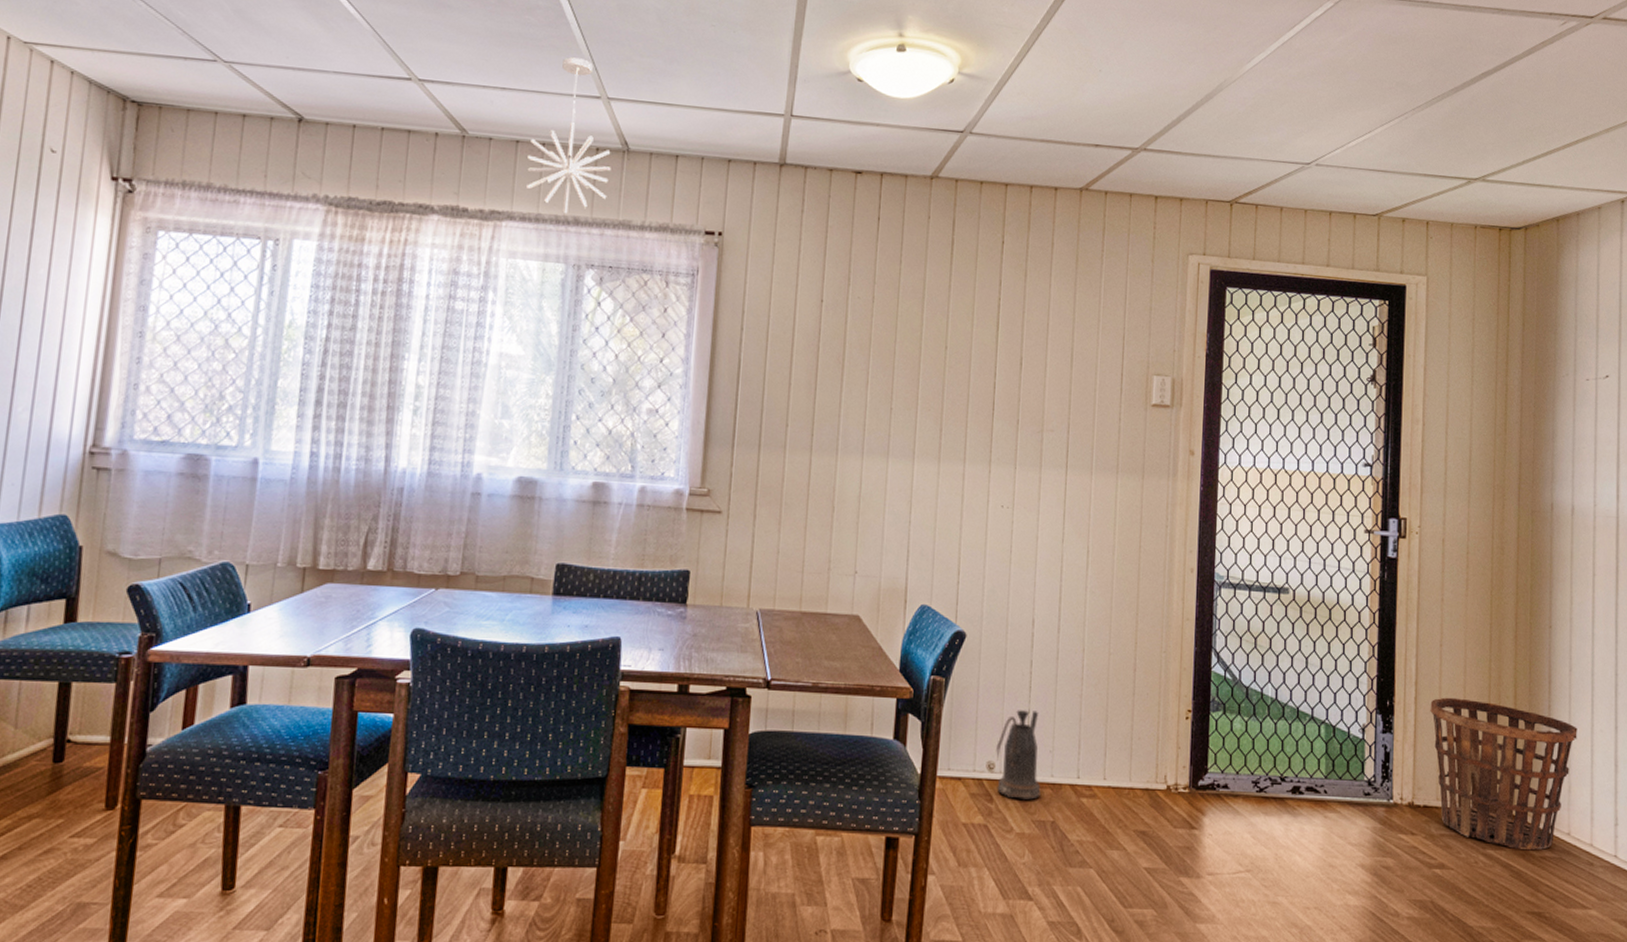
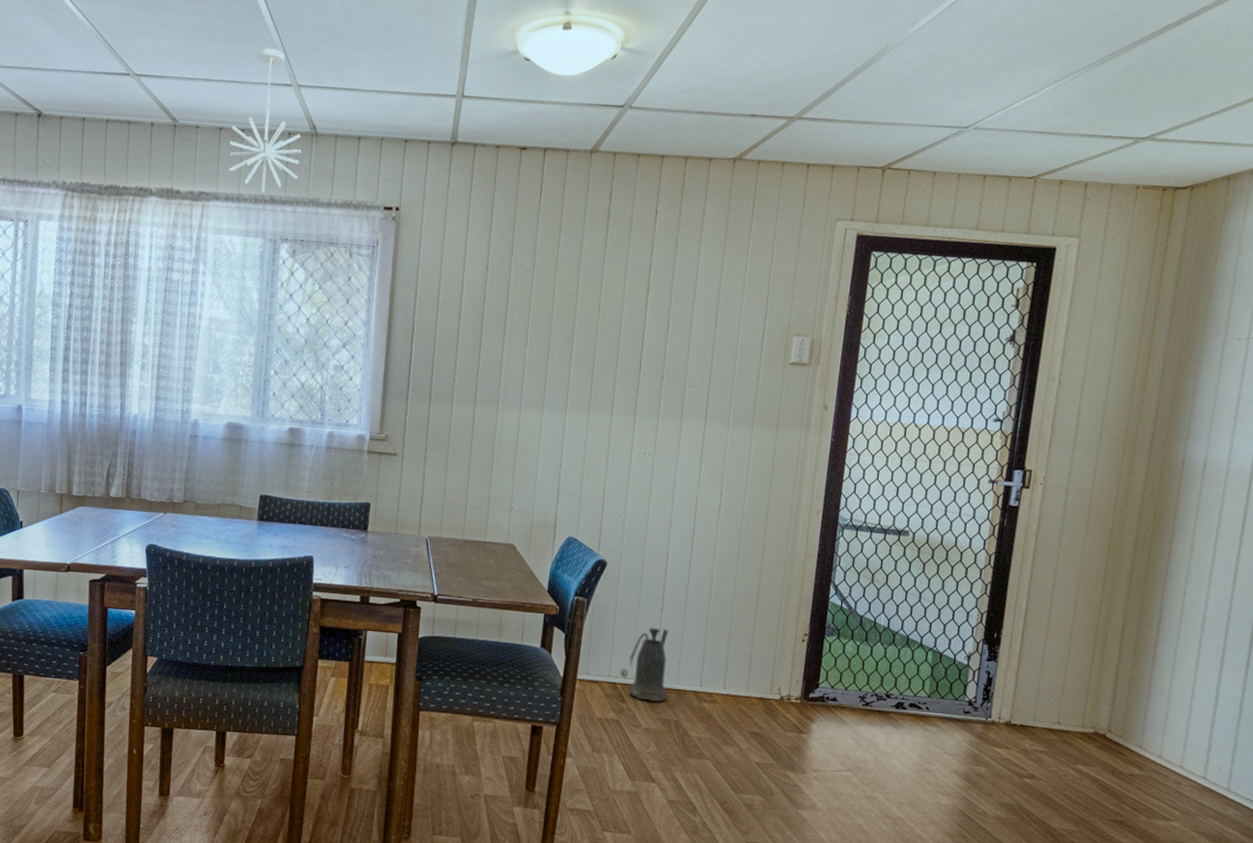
basket: present [1430,697,1577,851] -> none [1036,632,1182,769]

